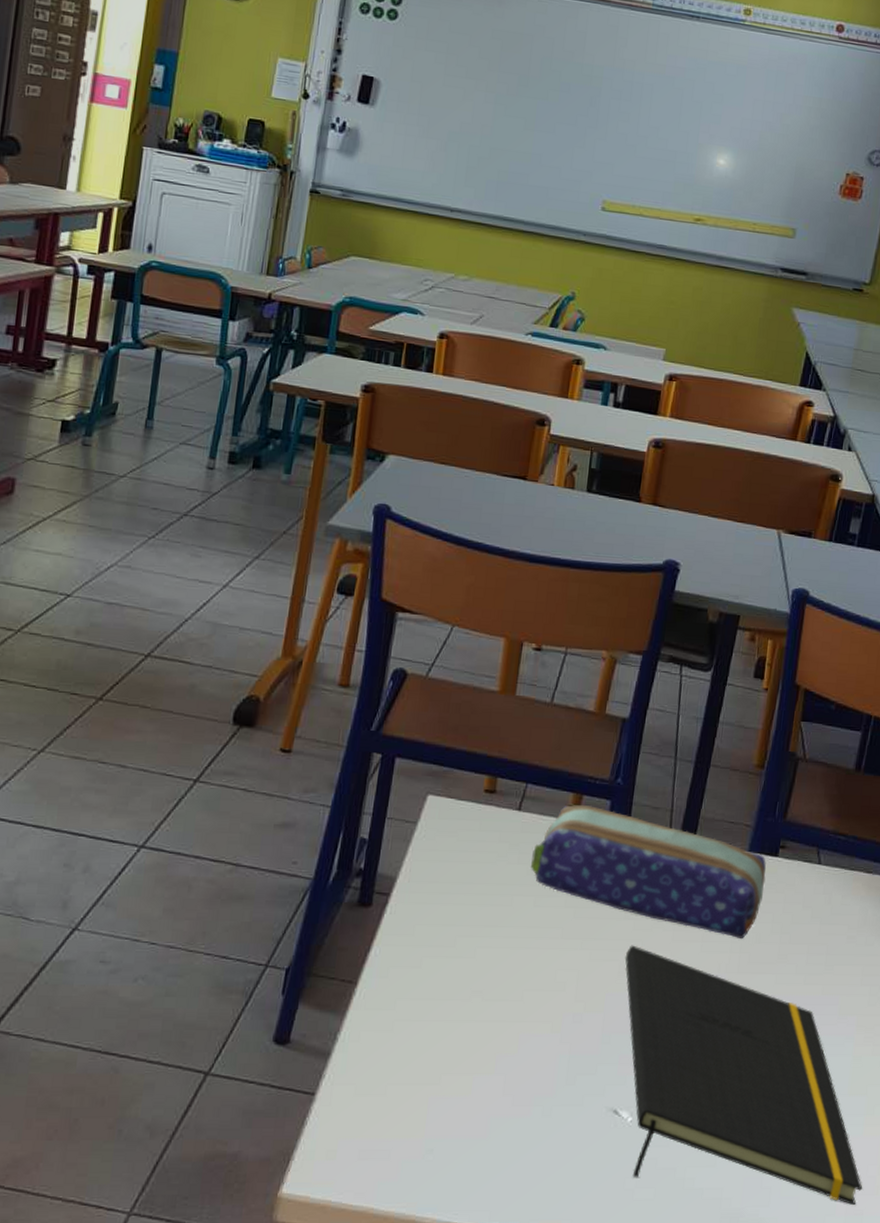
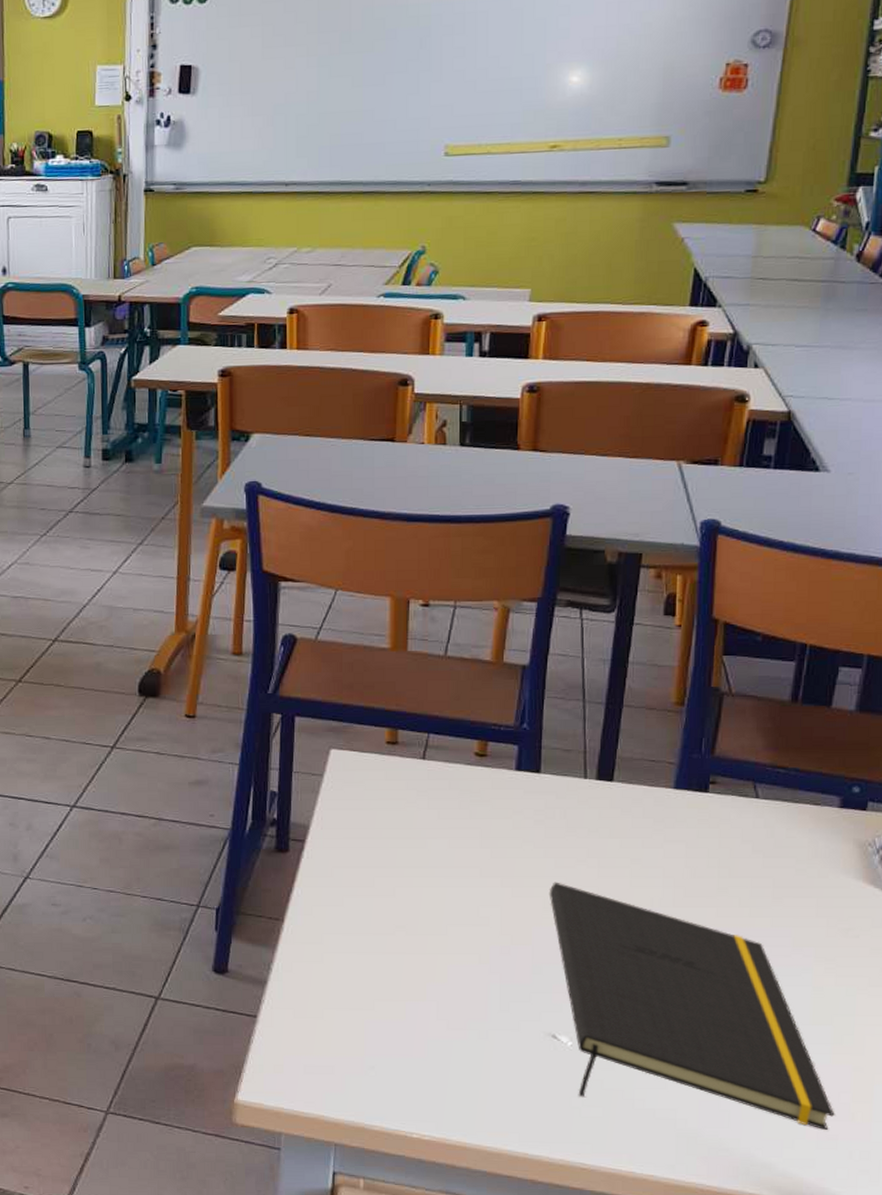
pencil case: present [531,805,766,940] -> none [442,751,696,874]

